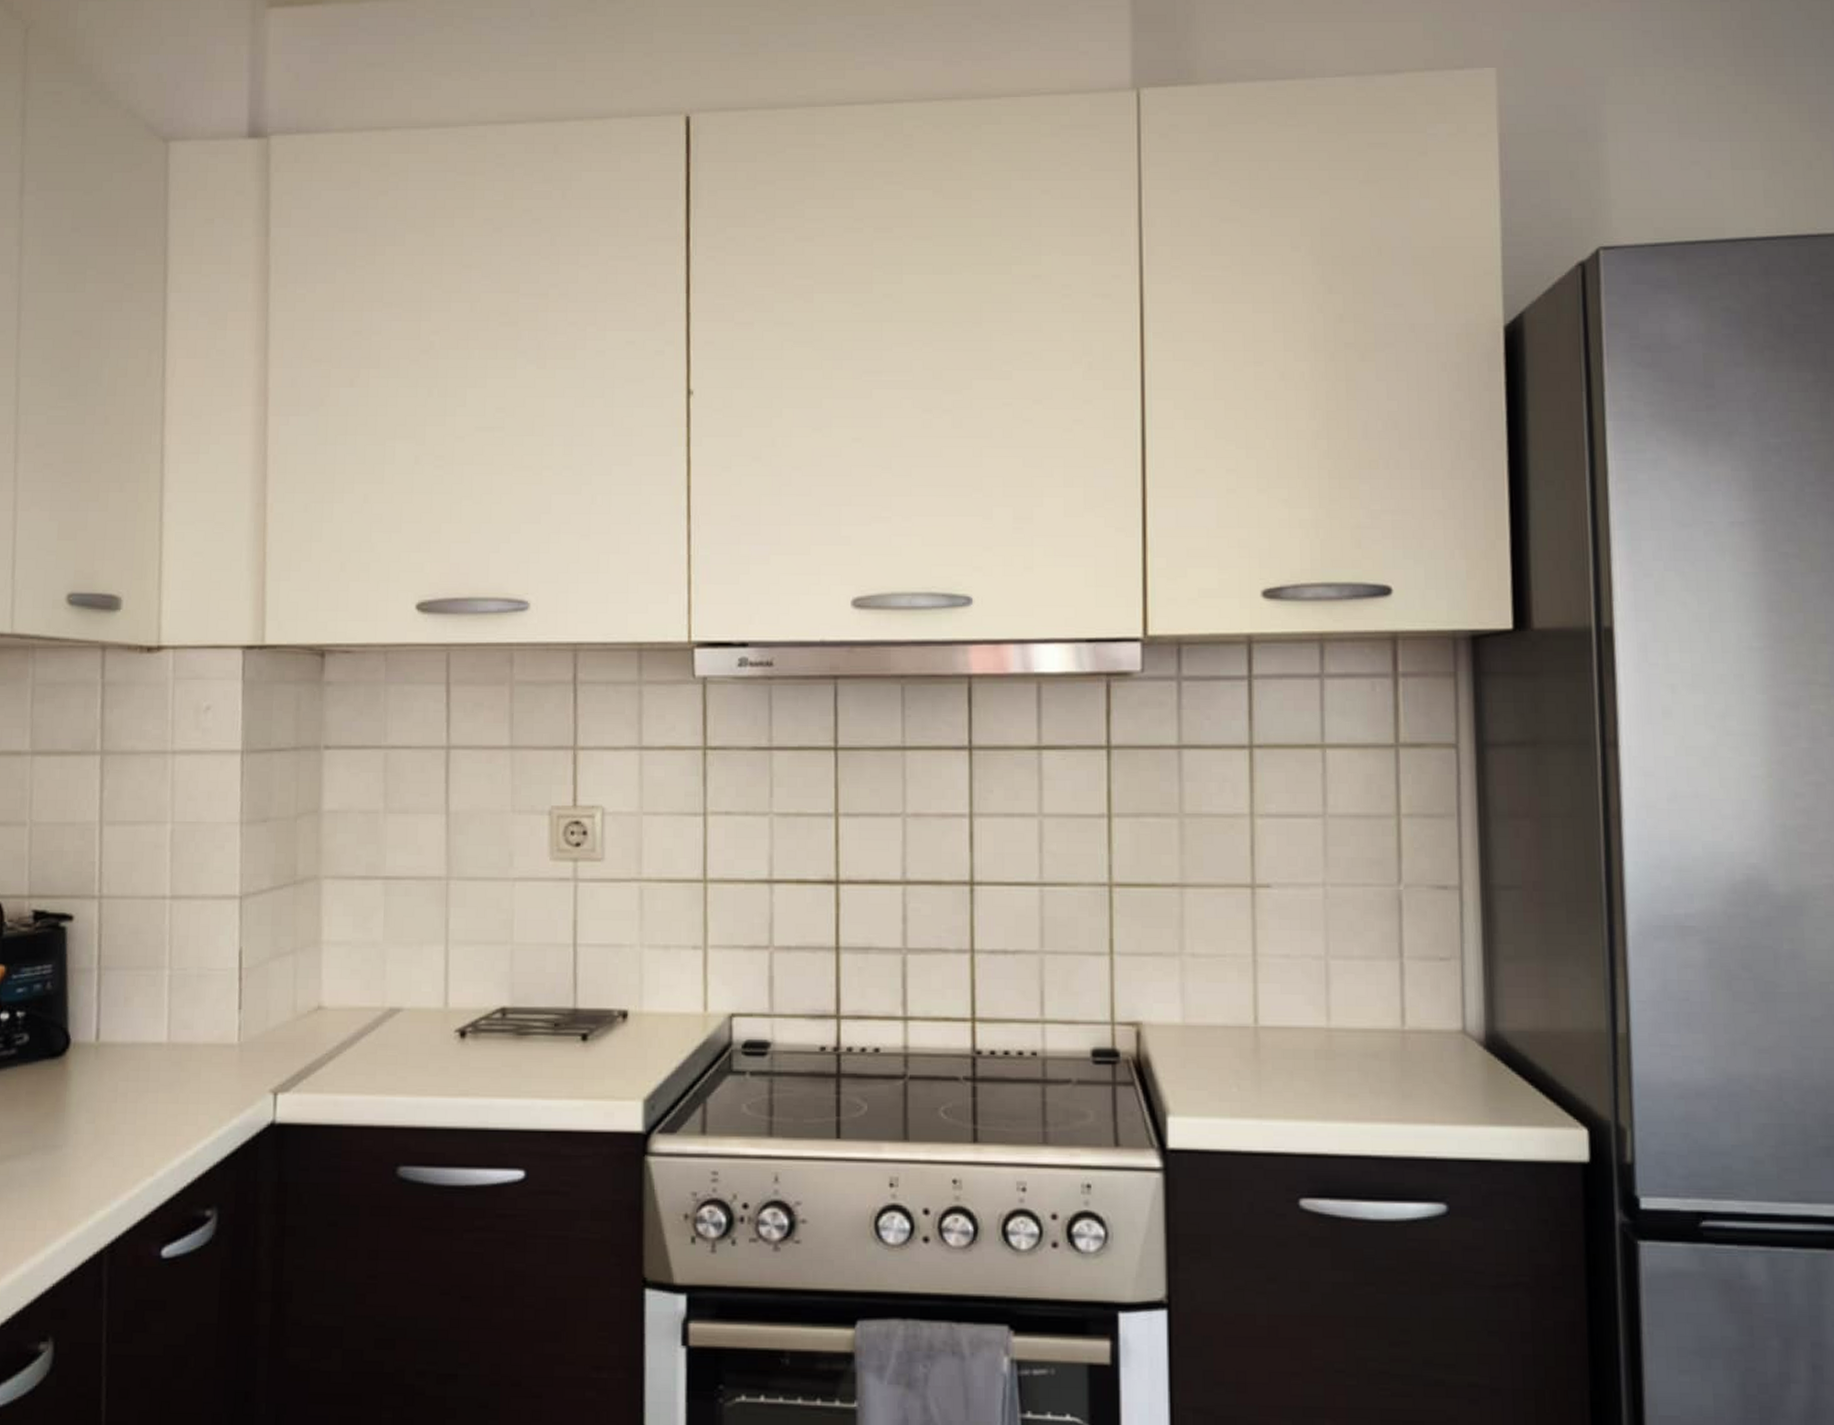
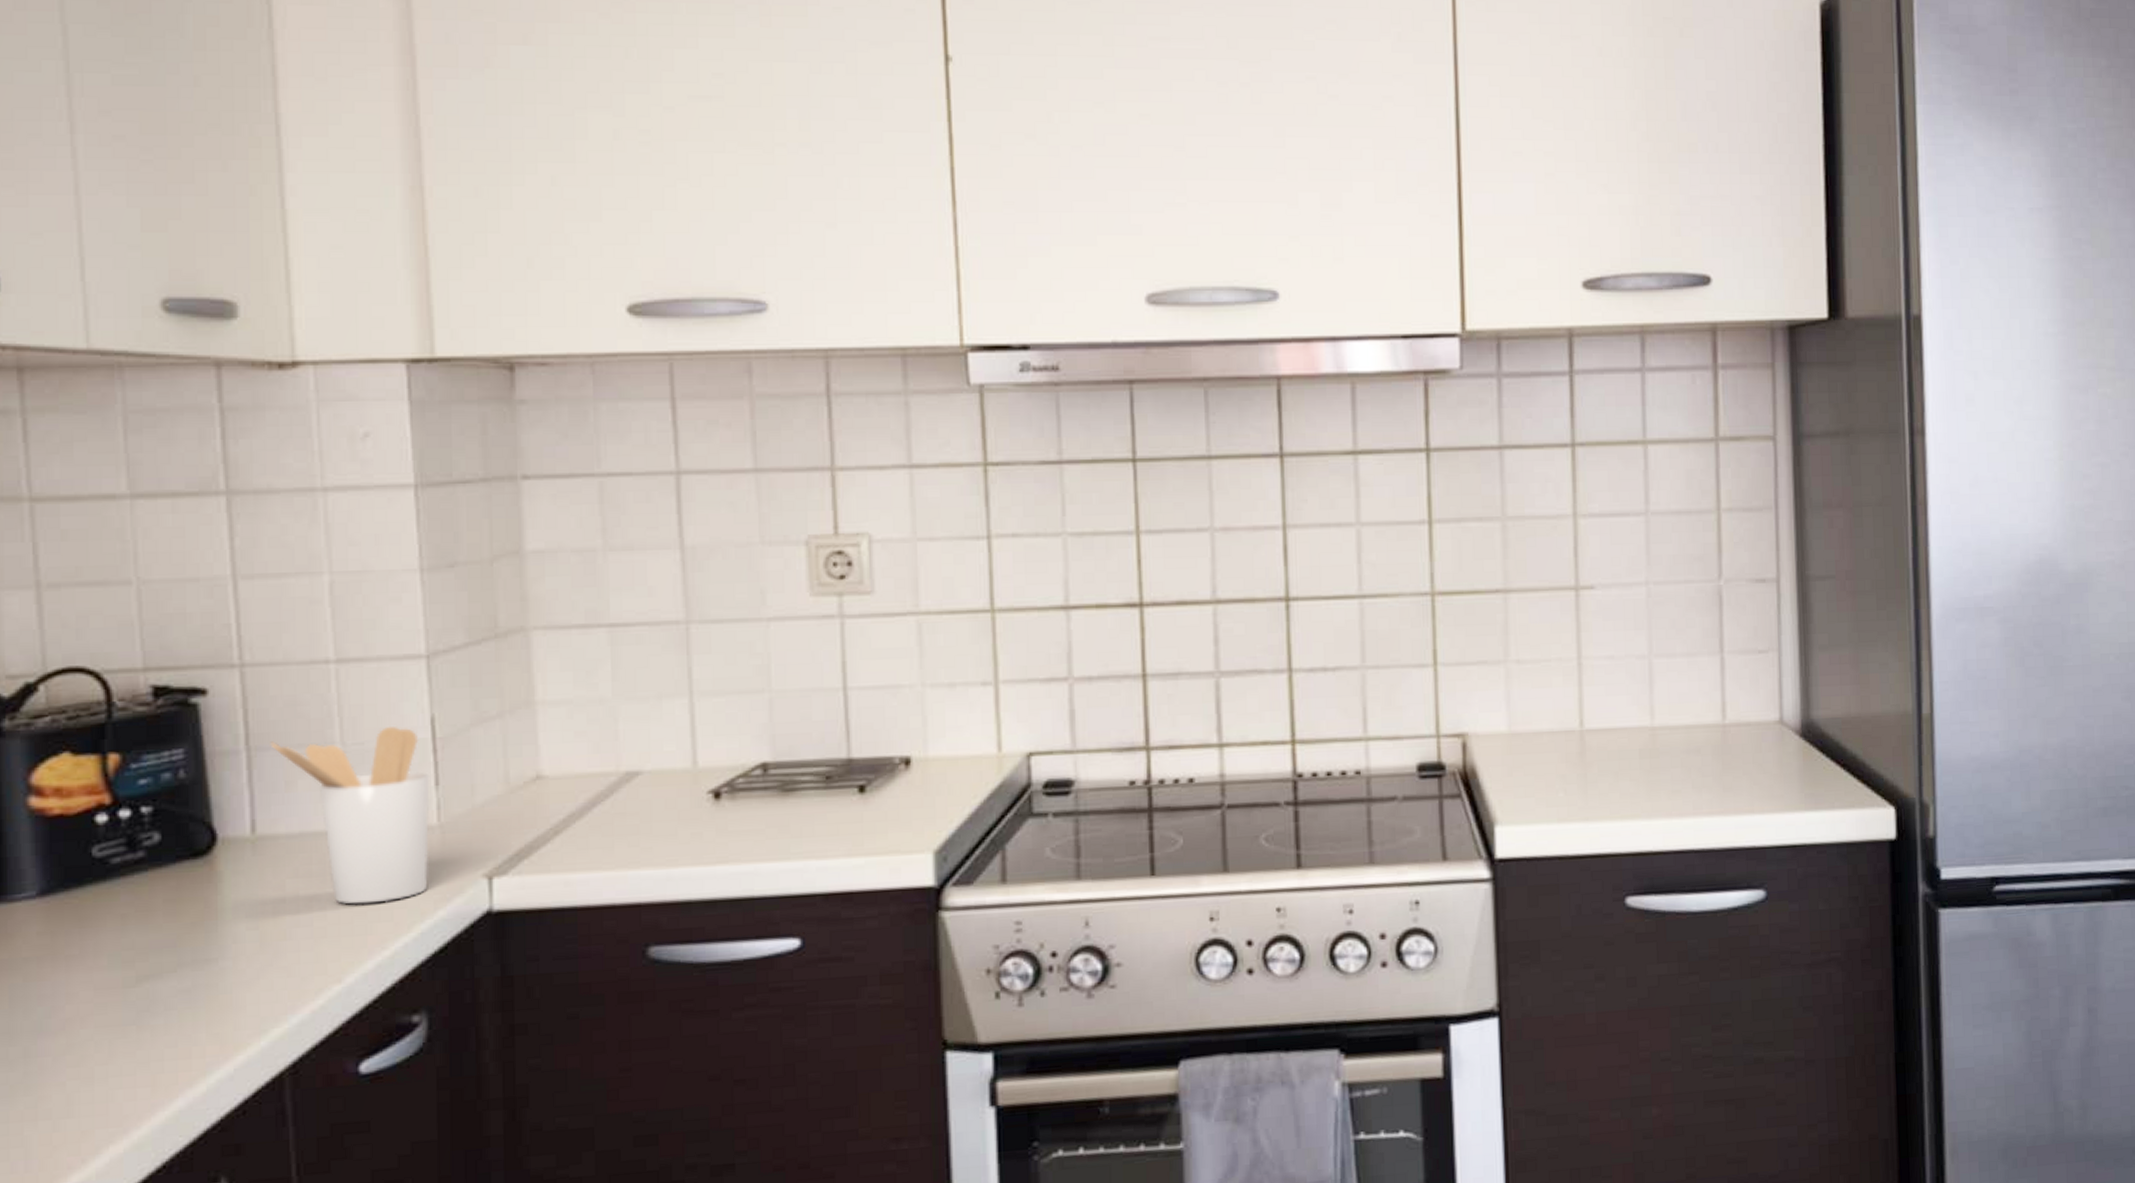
utensil holder: none [116,956,235,1108] -> present [270,727,430,905]

